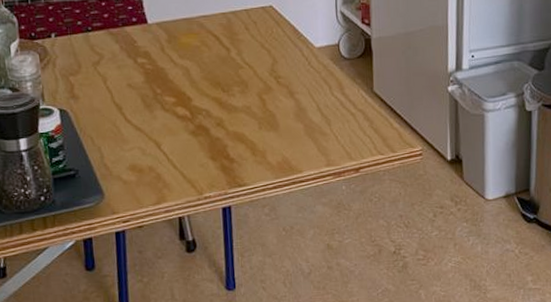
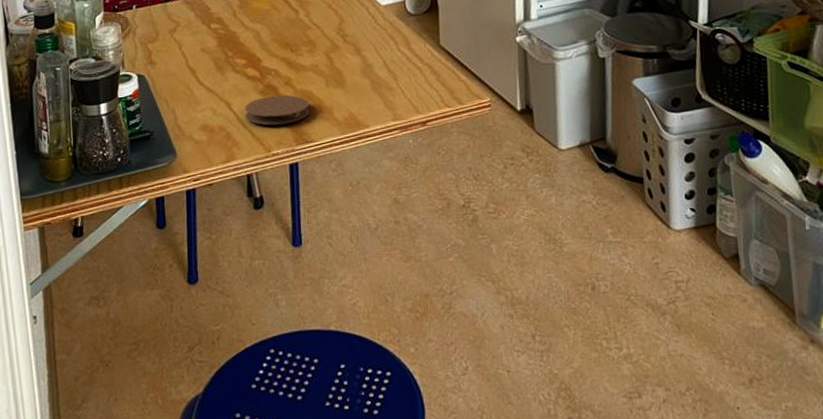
coaster: none [175,136,243,167] -> present [245,95,310,125]

